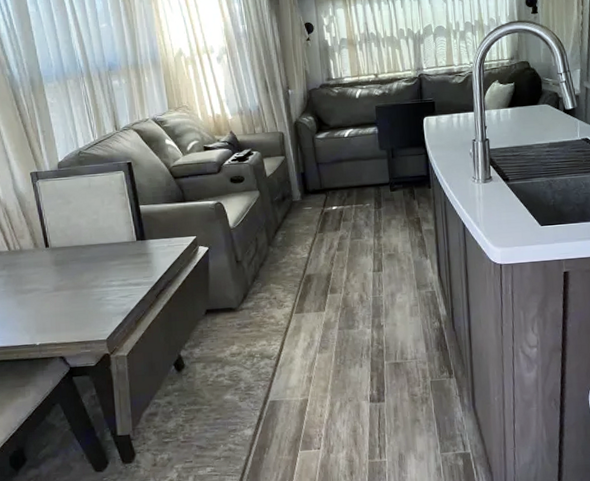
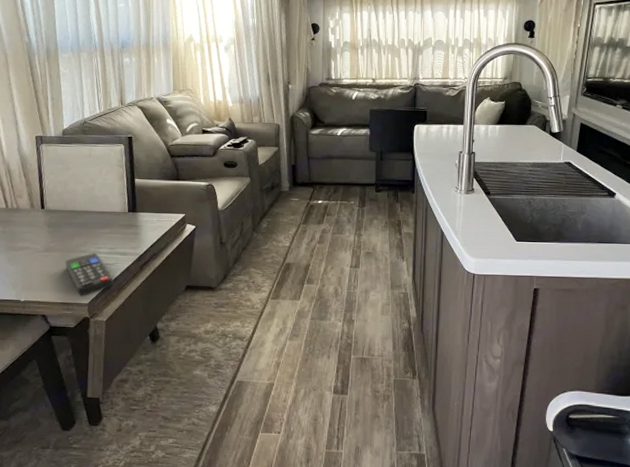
remote control: none [77,287,131,333] -> present [64,253,114,296]

